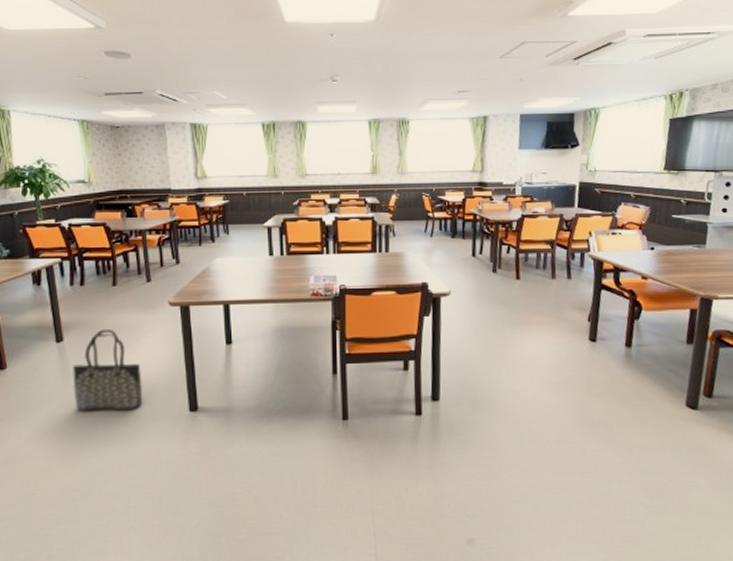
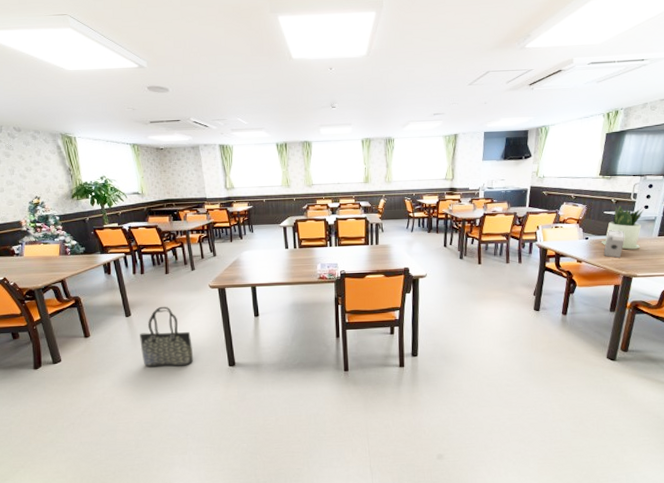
planter: none [671,208,722,264] -> present [602,206,644,250]
battery: none [674,238,701,275] -> present [603,230,625,259]

